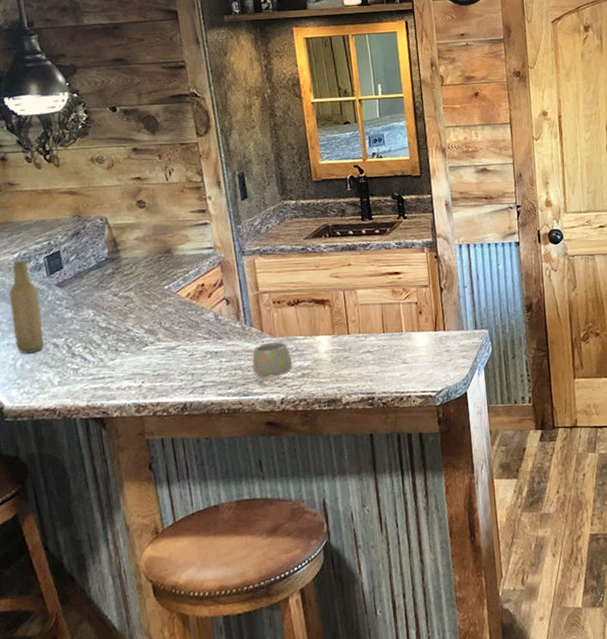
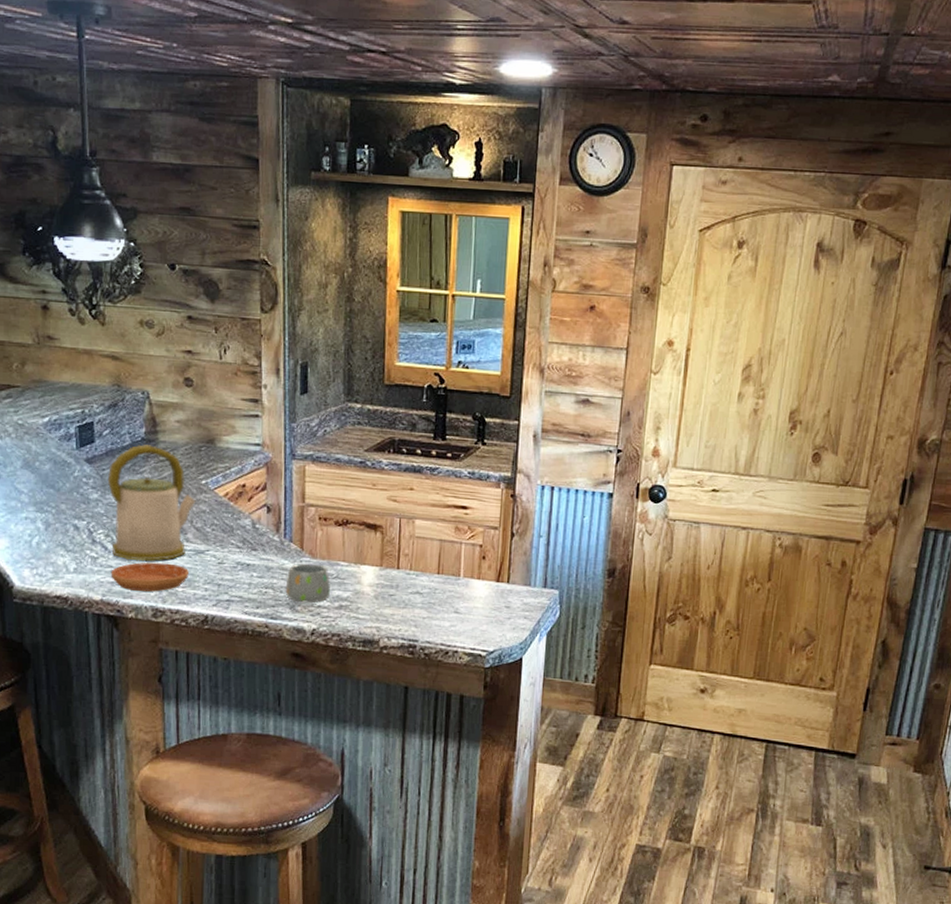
bottle: present [9,260,44,354] -> none [33,425,66,532]
kettle: none [78,263,162,367] -> present [107,444,196,562]
saucer: none [92,362,164,393] -> present [111,562,189,592]

